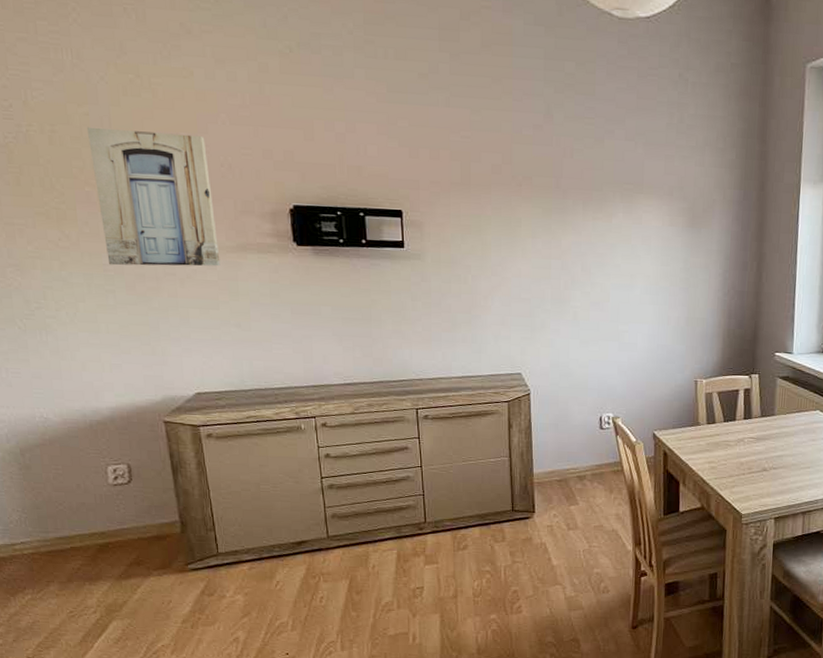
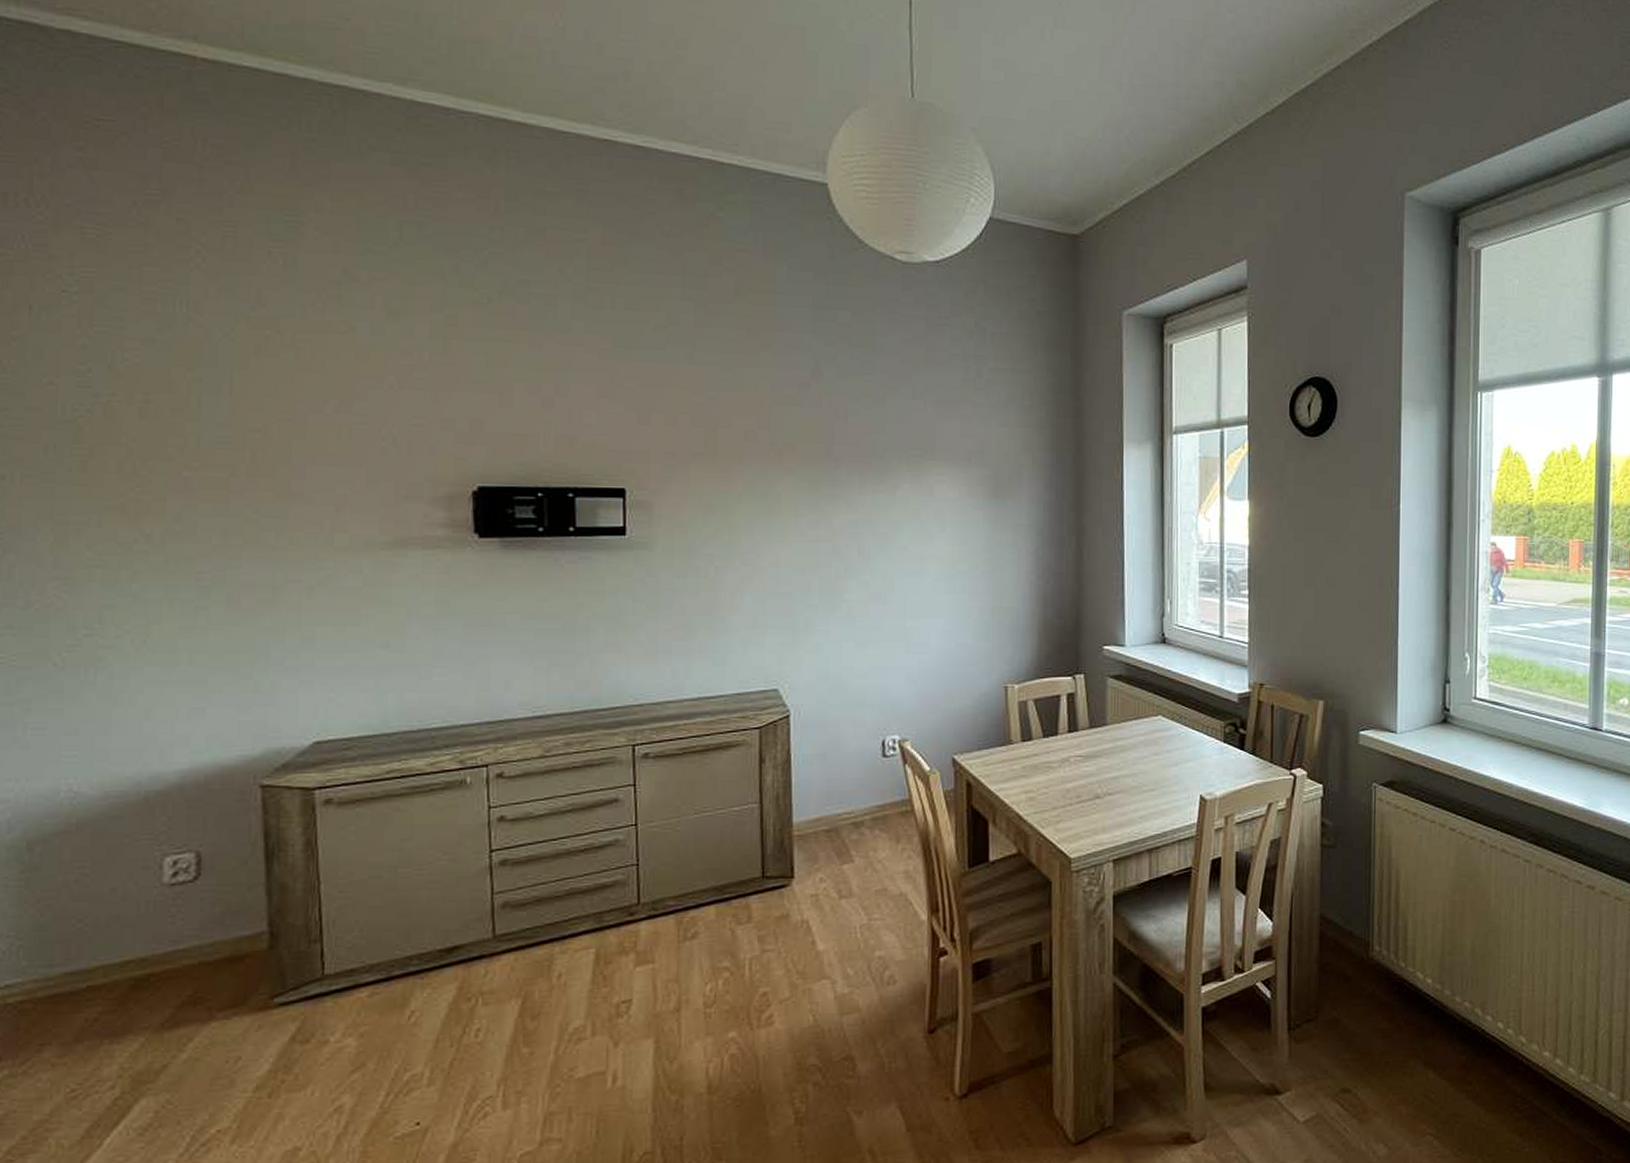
wall art: present [86,126,221,267] -> none [195,395,369,573]

